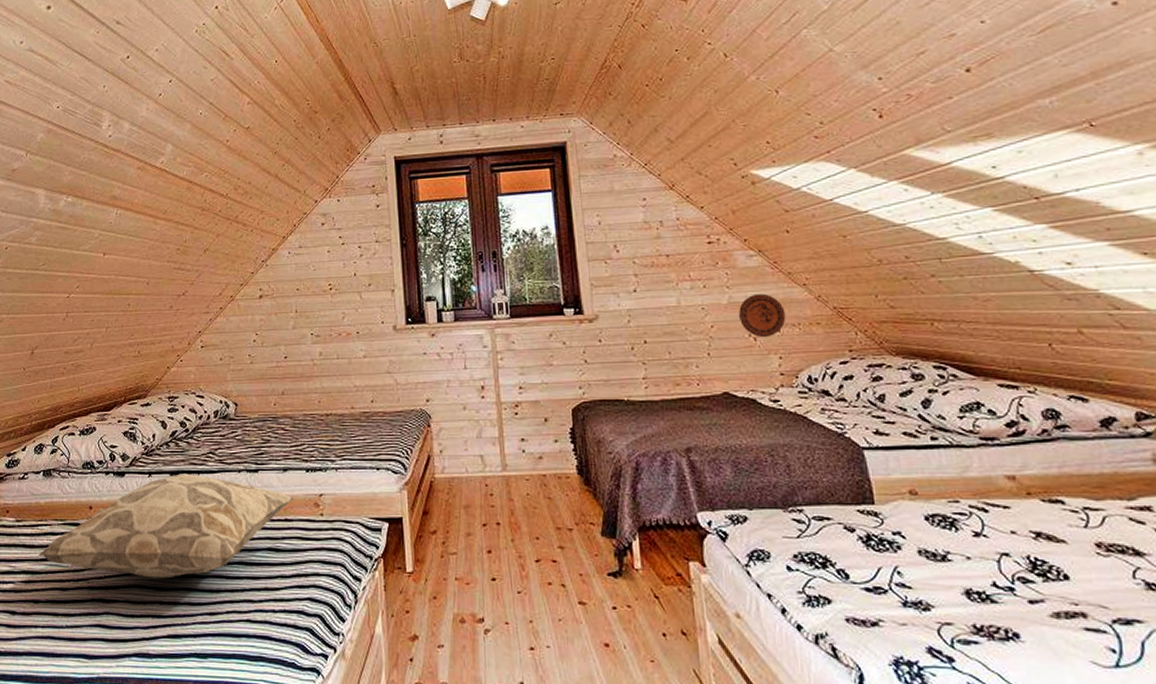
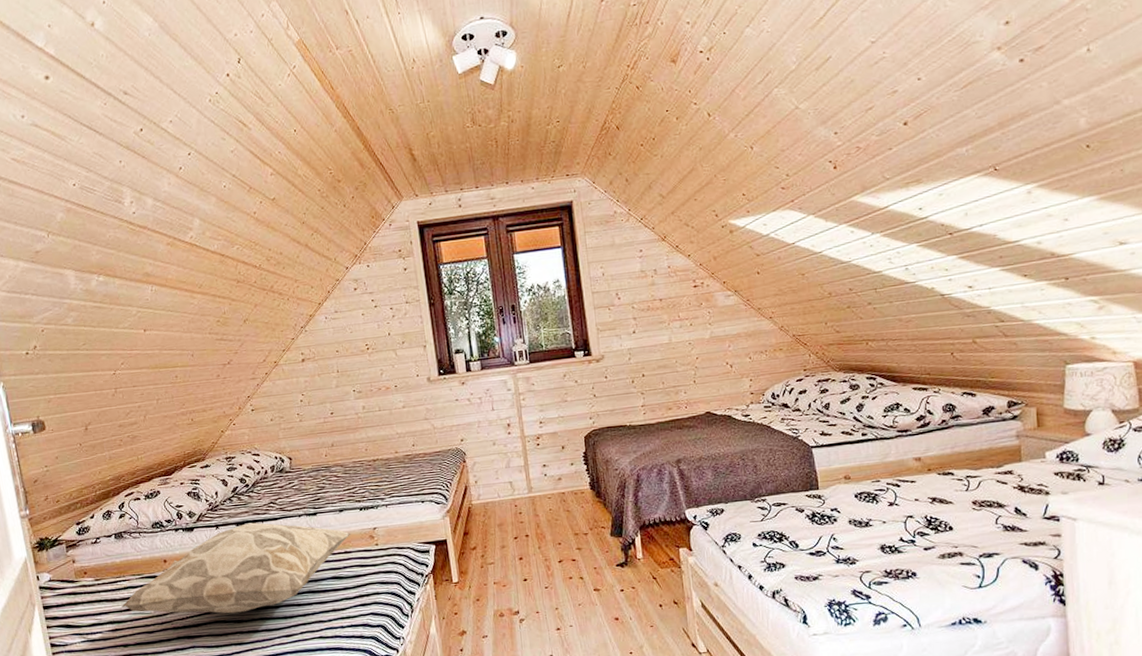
decorative plate: present [739,293,786,338] -> none [718,327,756,365]

